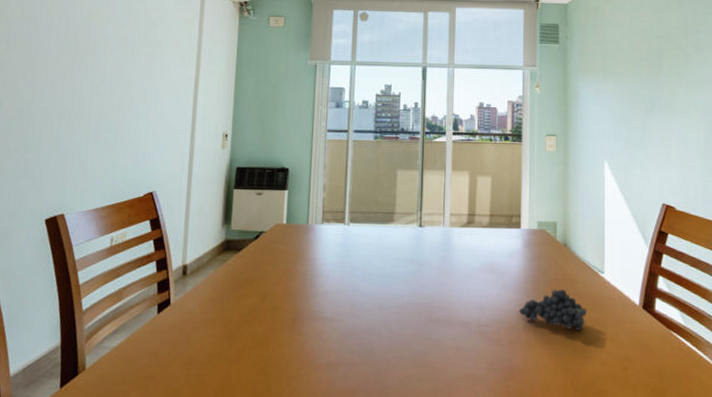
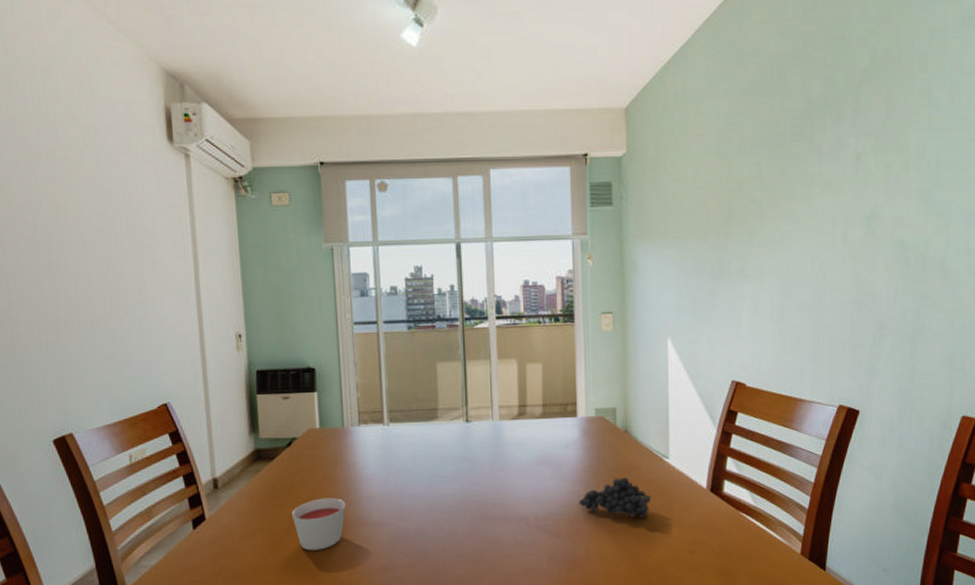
candle: none [251,290,302,342] -> present [292,497,346,551]

